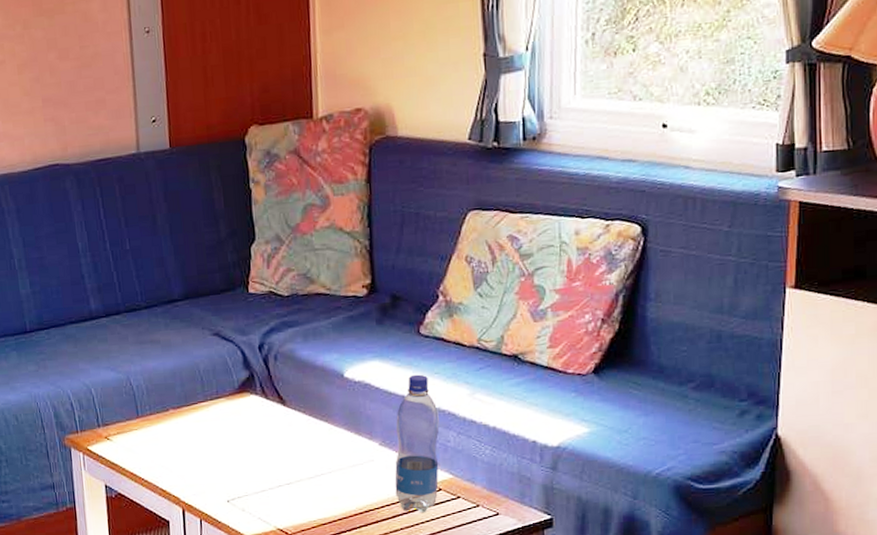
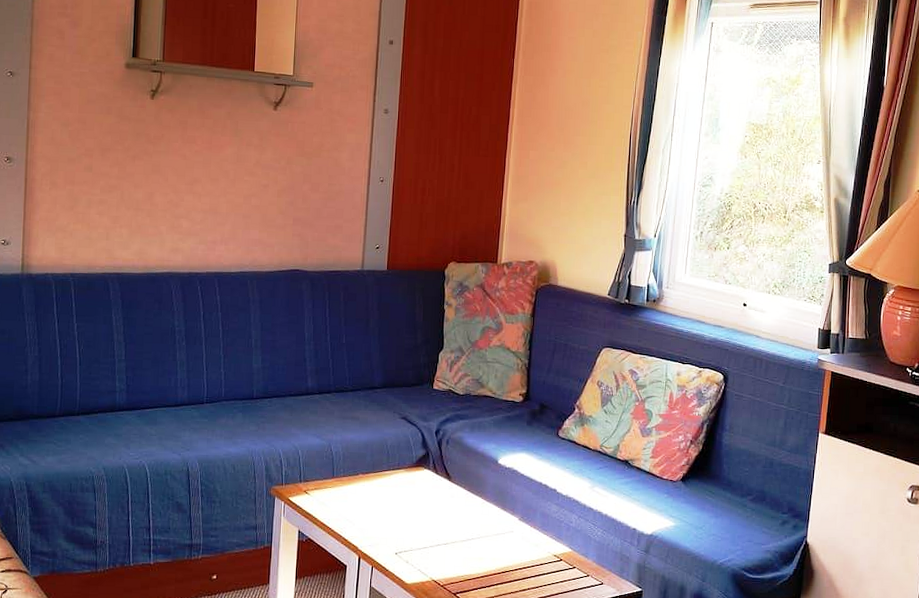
bottle: present [394,374,440,513] -> none [527,467,566,578]

